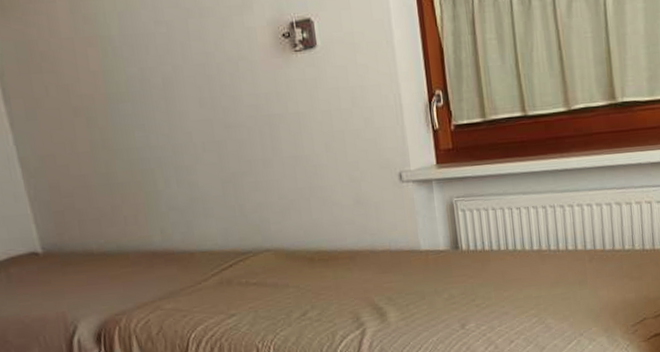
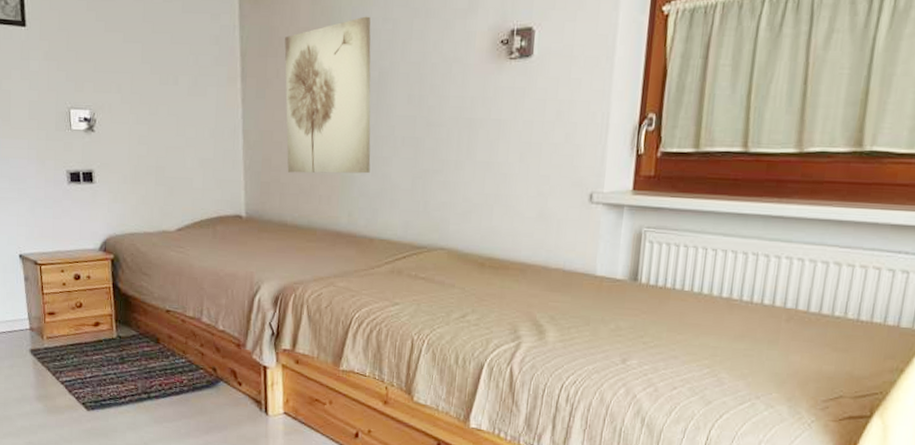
wall art: none [47,20,175,197] -> present [284,16,371,174]

